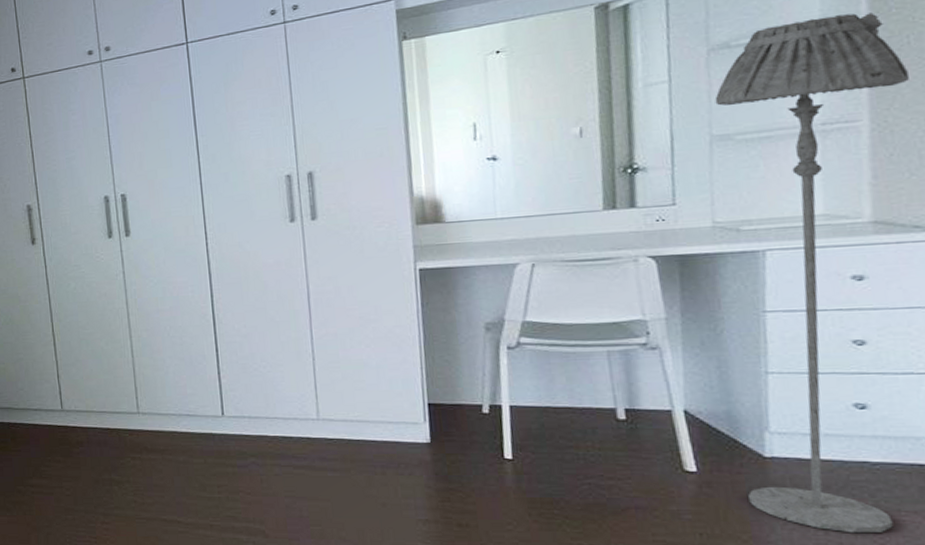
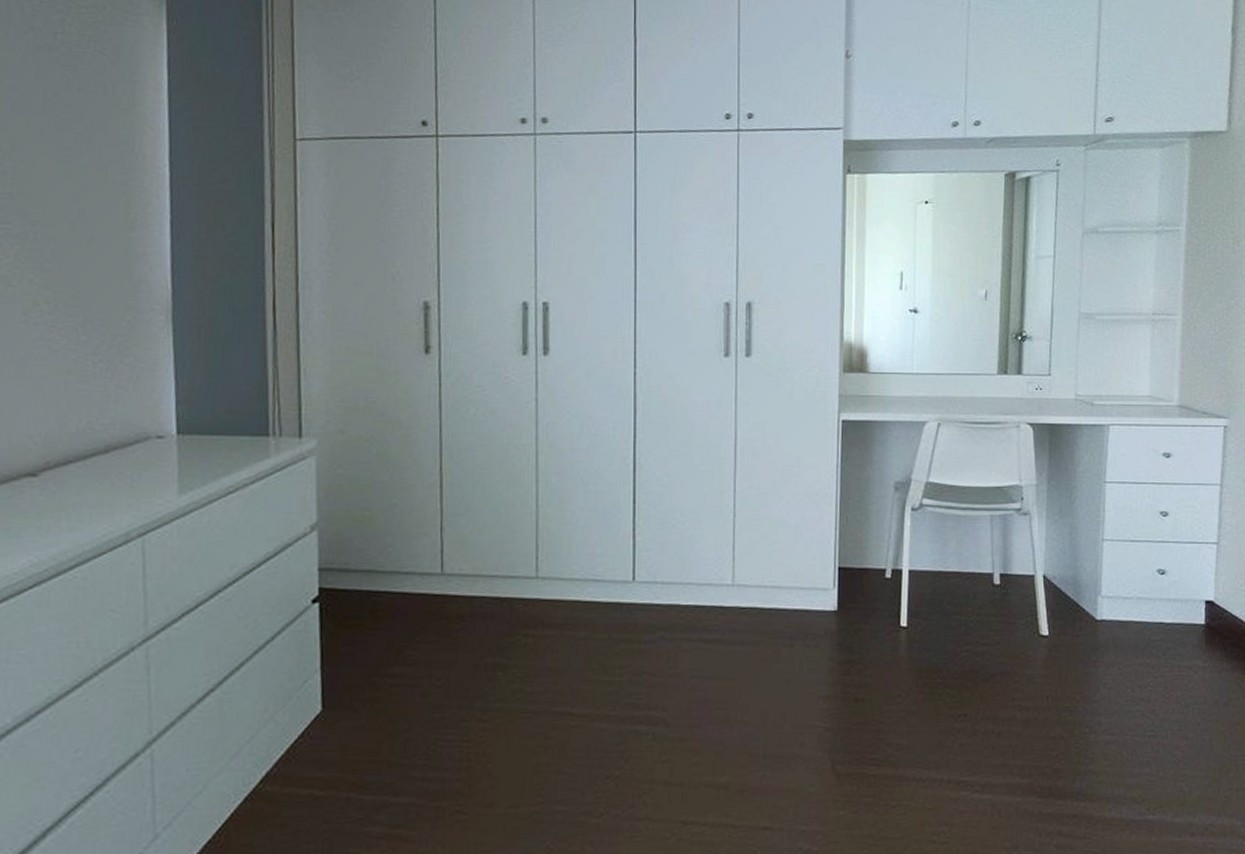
floor lamp: present [714,12,909,534] -> none [1083,218,1208,689]

